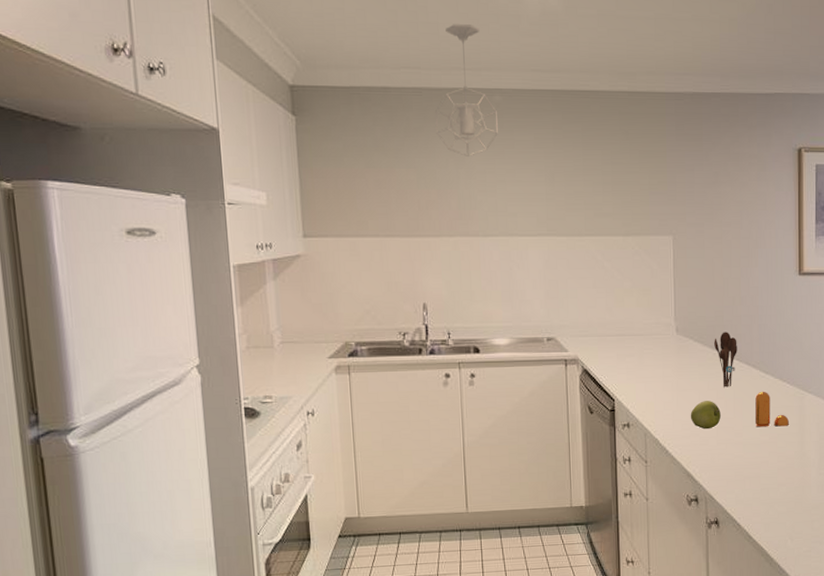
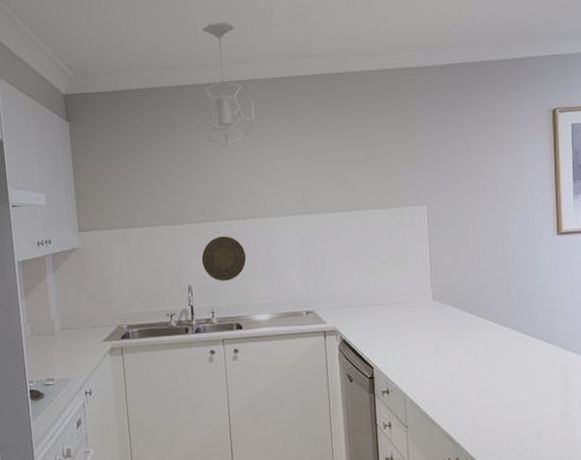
decorative plate: none [438,253,486,301] -> present [201,236,247,281]
apple: present [690,401,721,430] -> none [449,364,481,393]
utensil holder: present [714,332,737,388] -> none [472,295,496,351]
pepper shaker: present [754,391,790,427] -> none [515,352,552,389]

